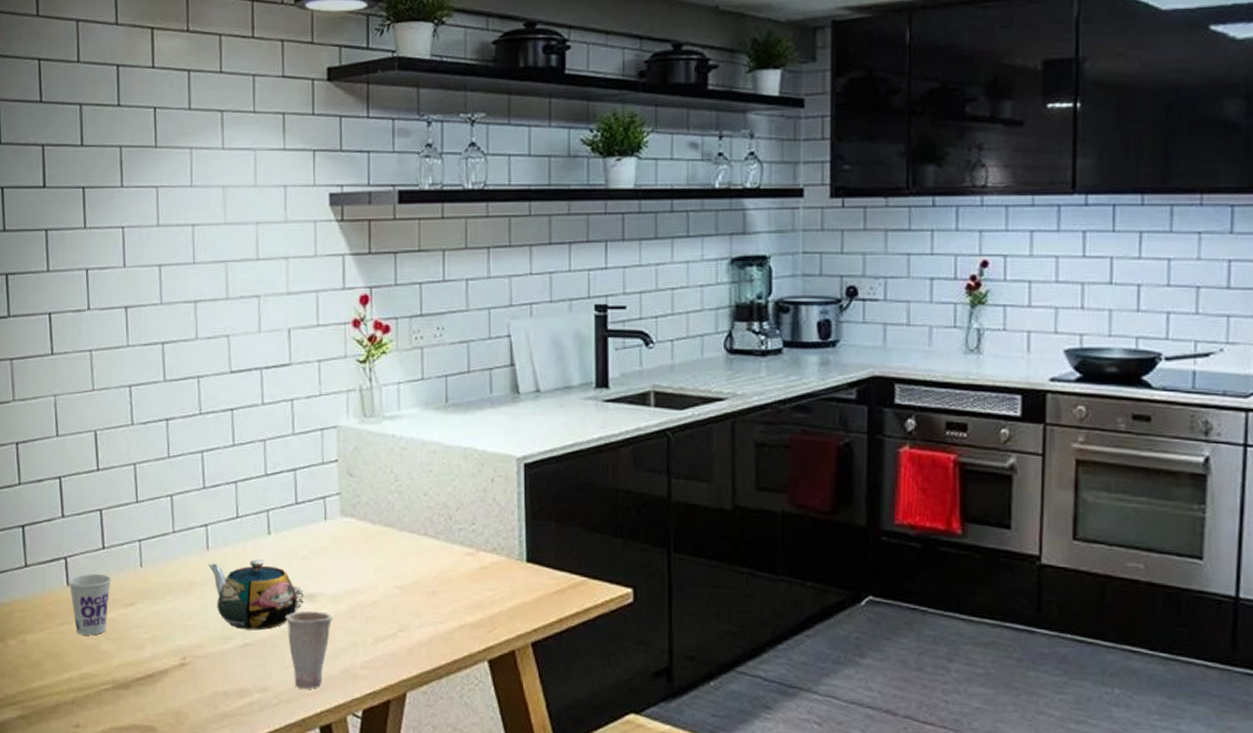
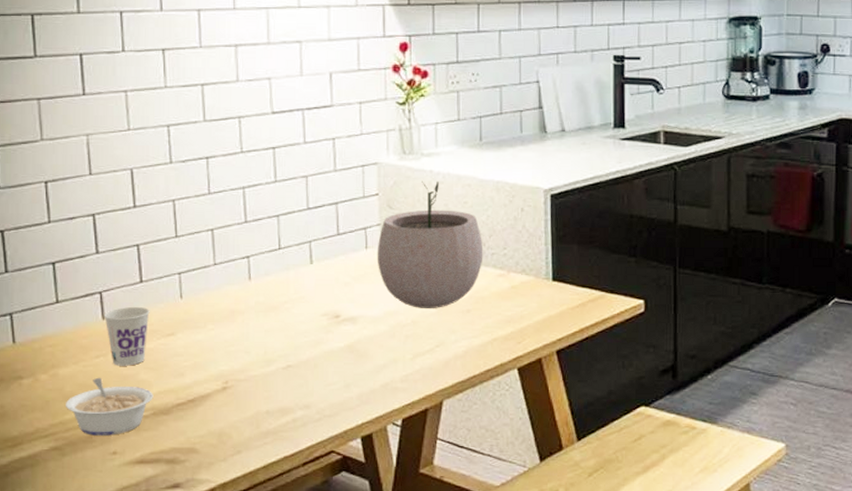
legume: none [32,645,114,707] -> present [65,377,153,436]
teapot: present [207,559,304,631] -> none [249,287,345,353]
cup: present [286,611,333,689] -> none [328,332,374,403]
plant pot: none [336,446,450,589] -> present [377,180,484,308]

